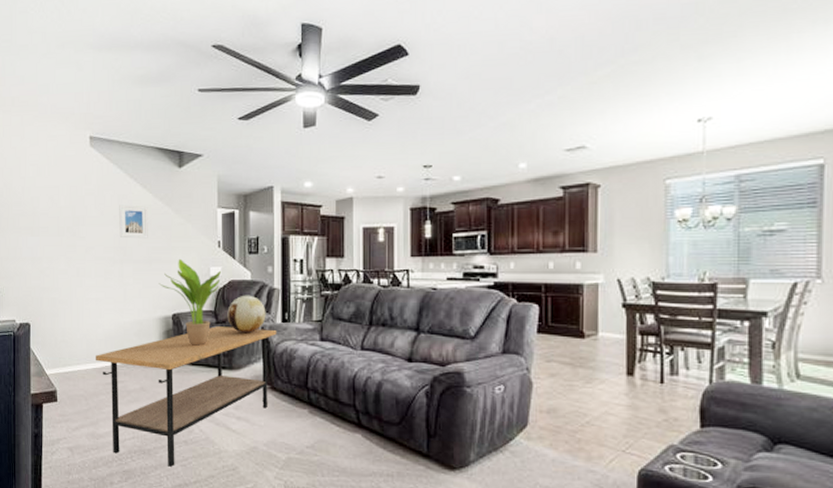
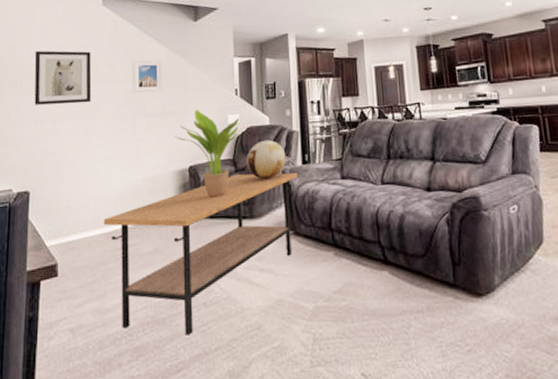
wall art: none [29,189,82,244] -> present [34,50,92,105]

